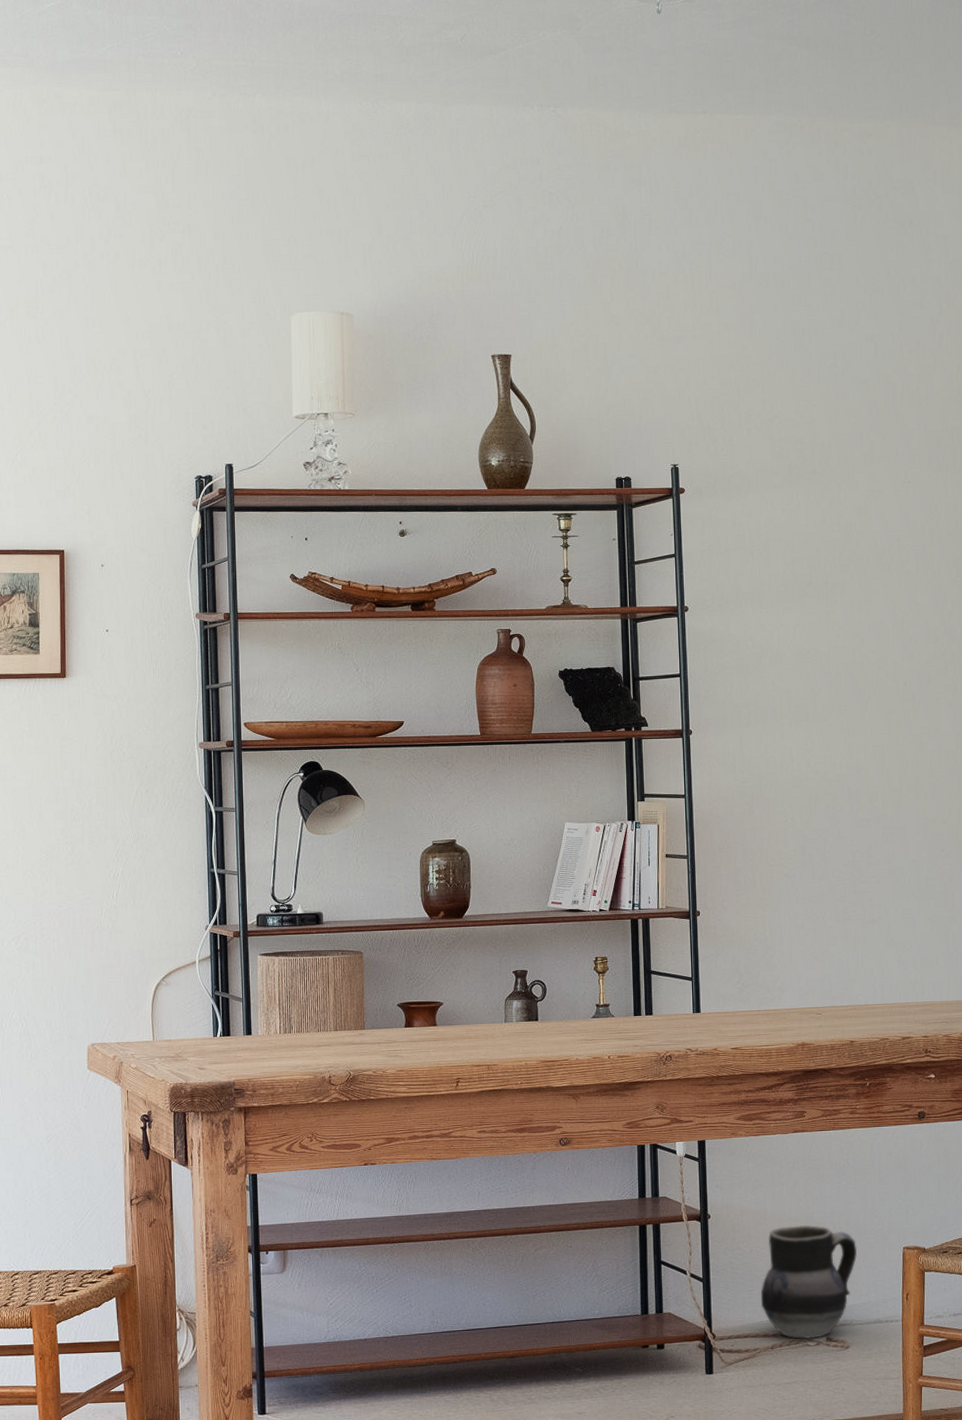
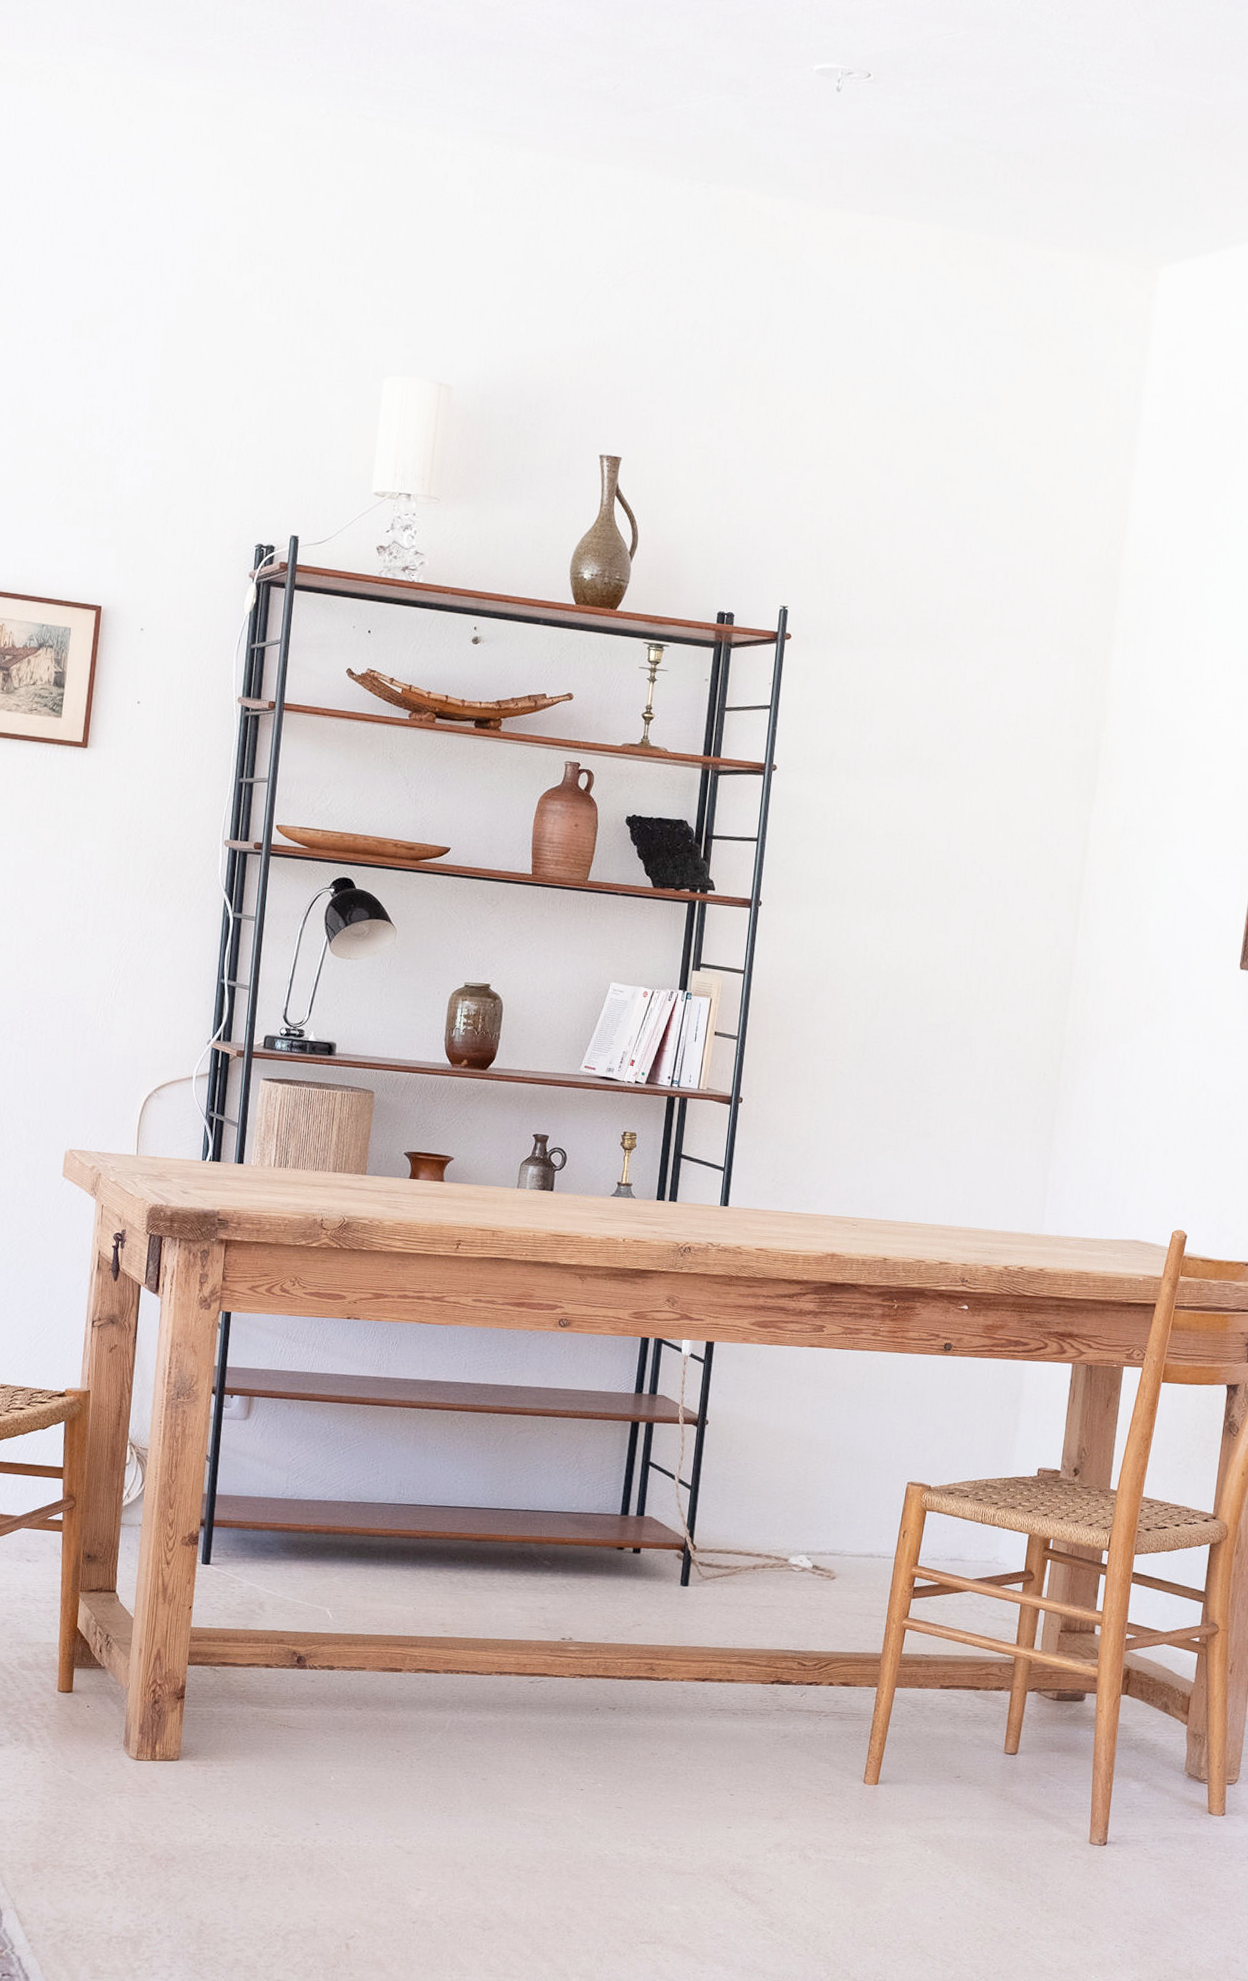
ceramic jug: present [760,1224,857,1340] -> none [749,1444,859,1565]

